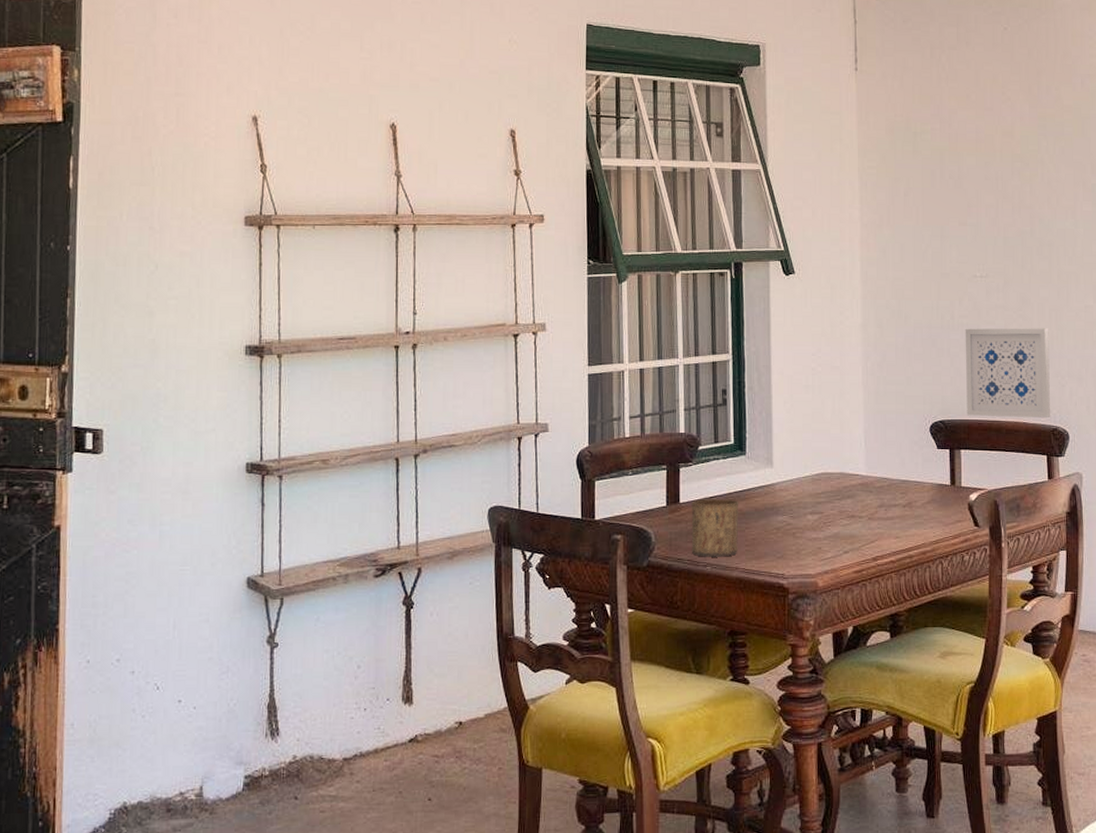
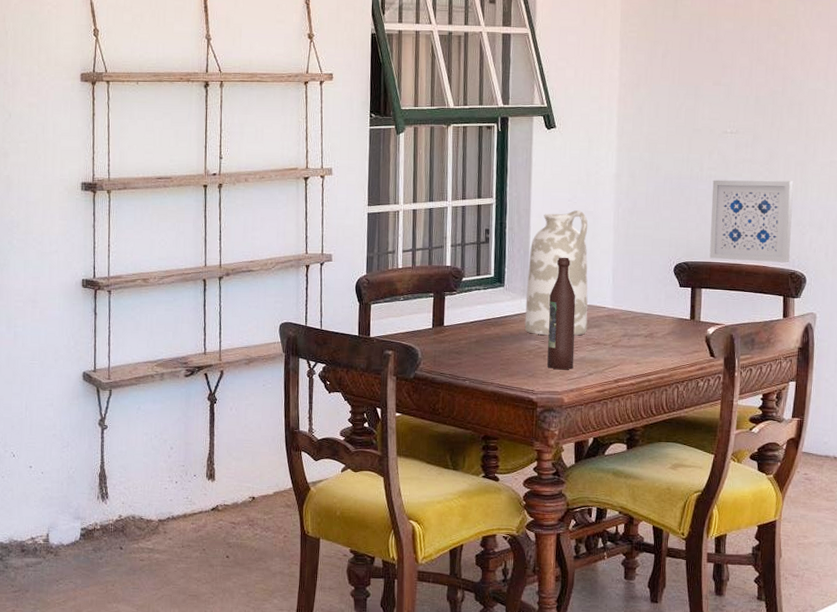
cup: present [691,499,739,557] -> none [453,323,497,373]
vase: none [770,366,840,509] -> present [524,210,588,336]
wine bottle: none [796,419,827,549] -> present [547,257,576,370]

